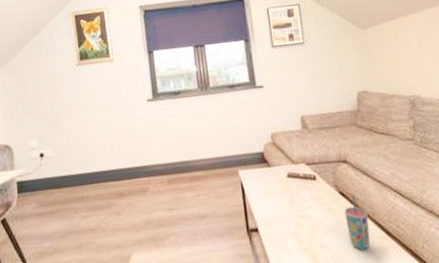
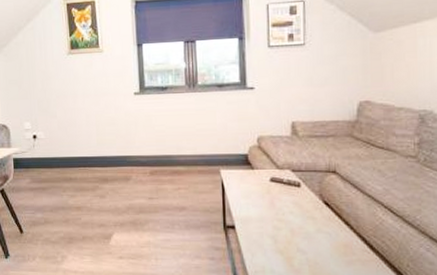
cup: present [344,195,370,251] -> none [326,206,352,260]

